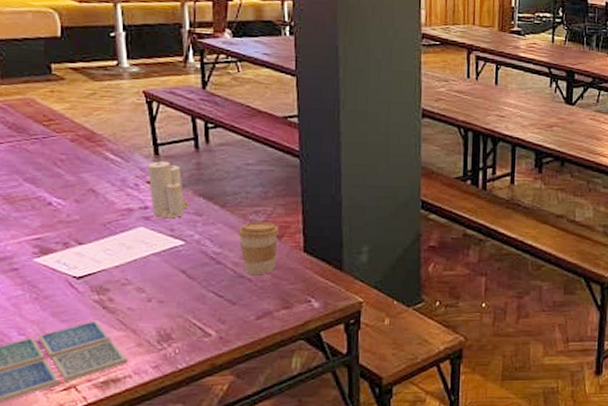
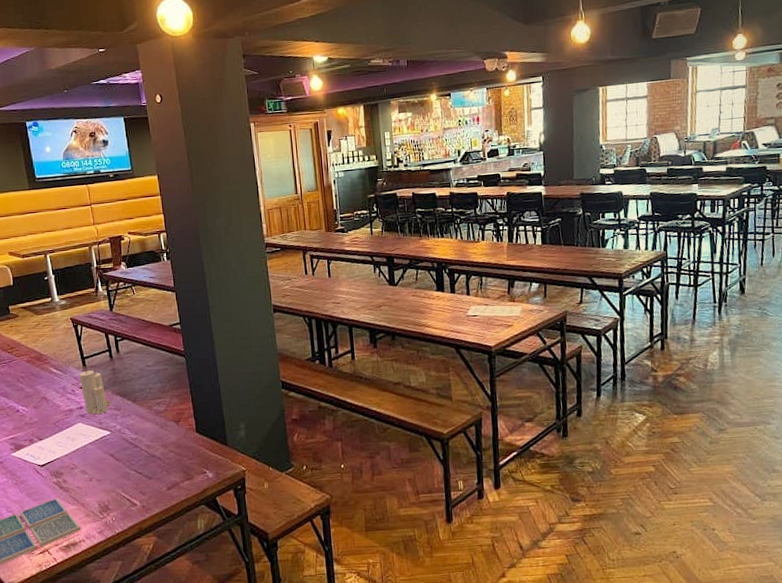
coffee cup: present [237,222,278,275] -> none [146,411,177,455]

